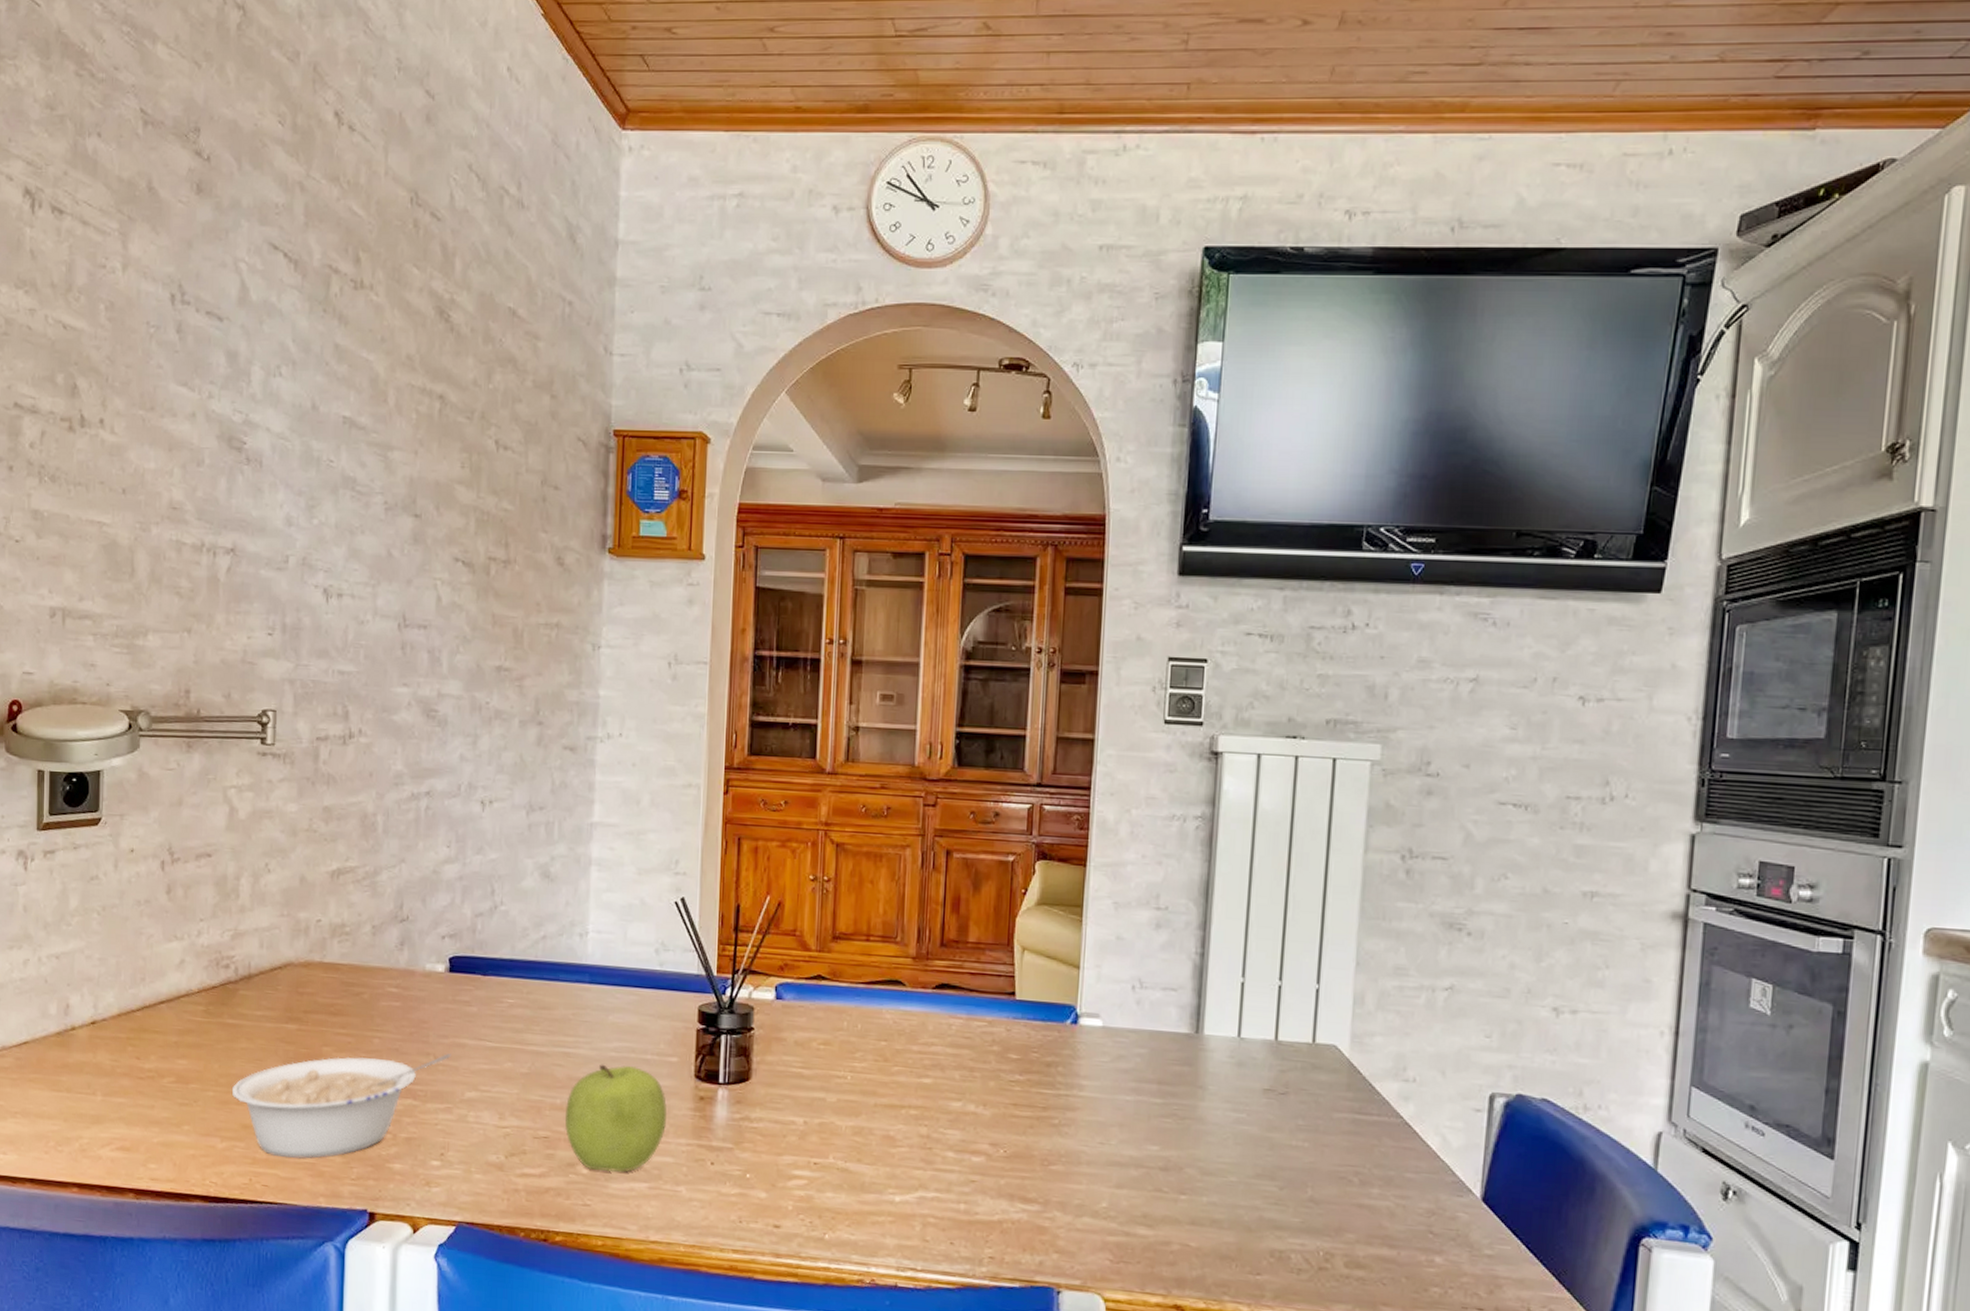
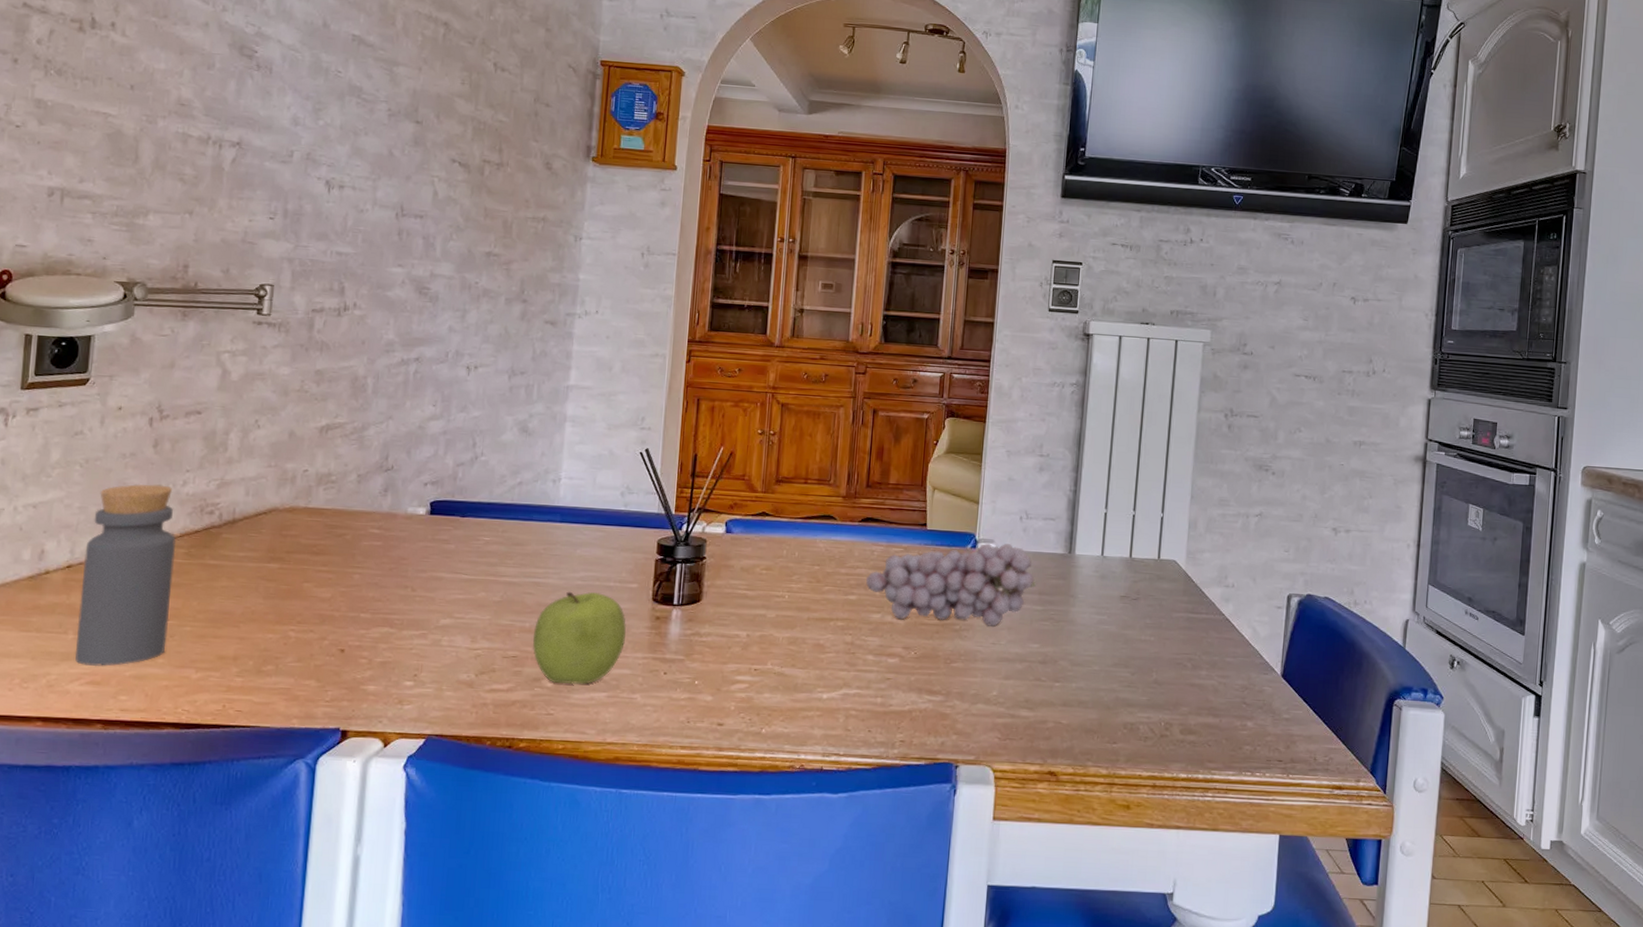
bottle: none [104,933,195,1132] -> present [75,483,176,667]
legume: present [231,1053,451,1160] -> none [209,586,428,686]
fruit: none [943,1018,1155,1122] -> present [866,544,1037,627]

